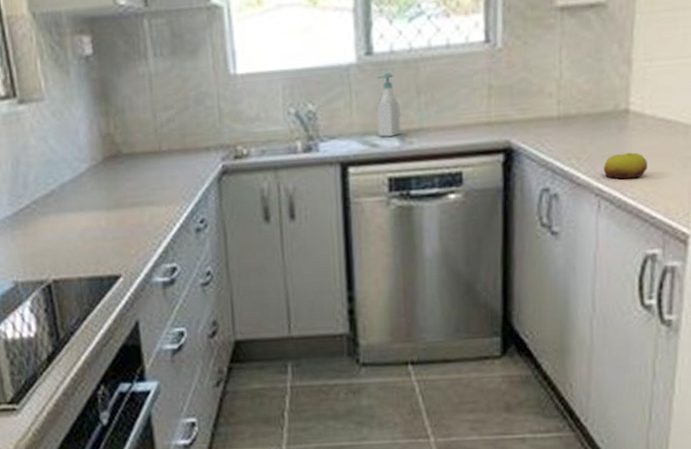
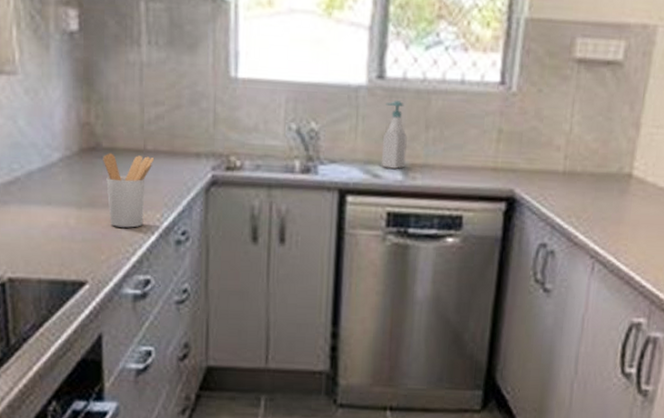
utensil holder: none [124,156,170,223] -> present [103,153,155,228]
fruit: present [604,152,647,179] -> none [601,217,644,245]

